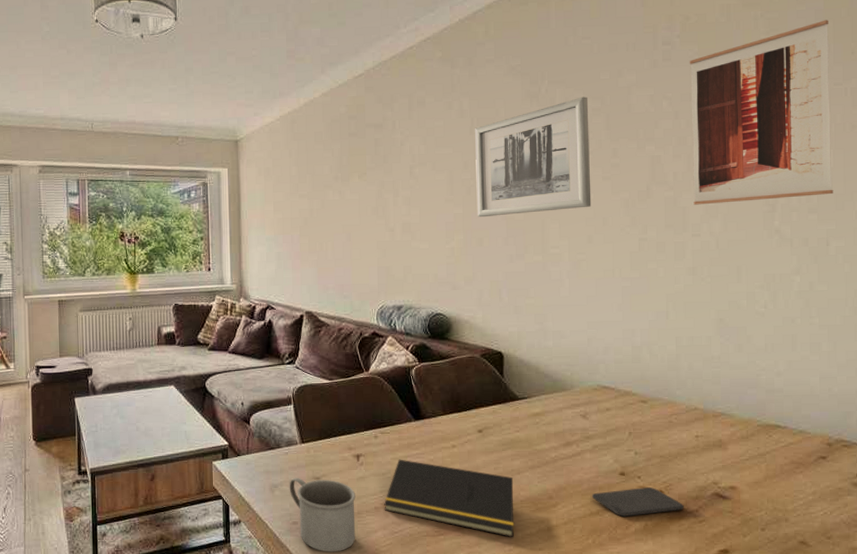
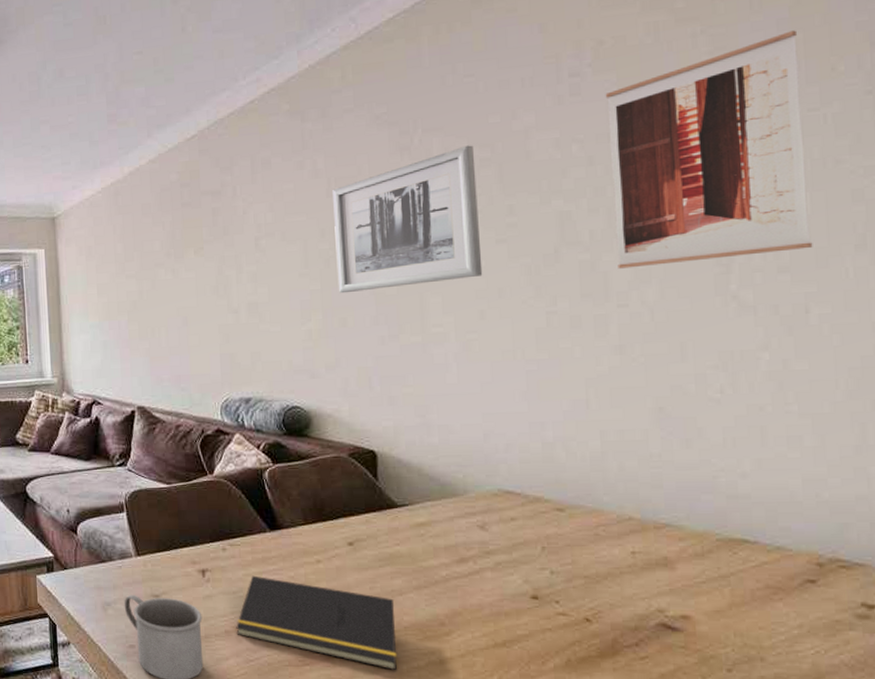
smartphone: present [591,487,684,517] -> none [495,614,619,650]

